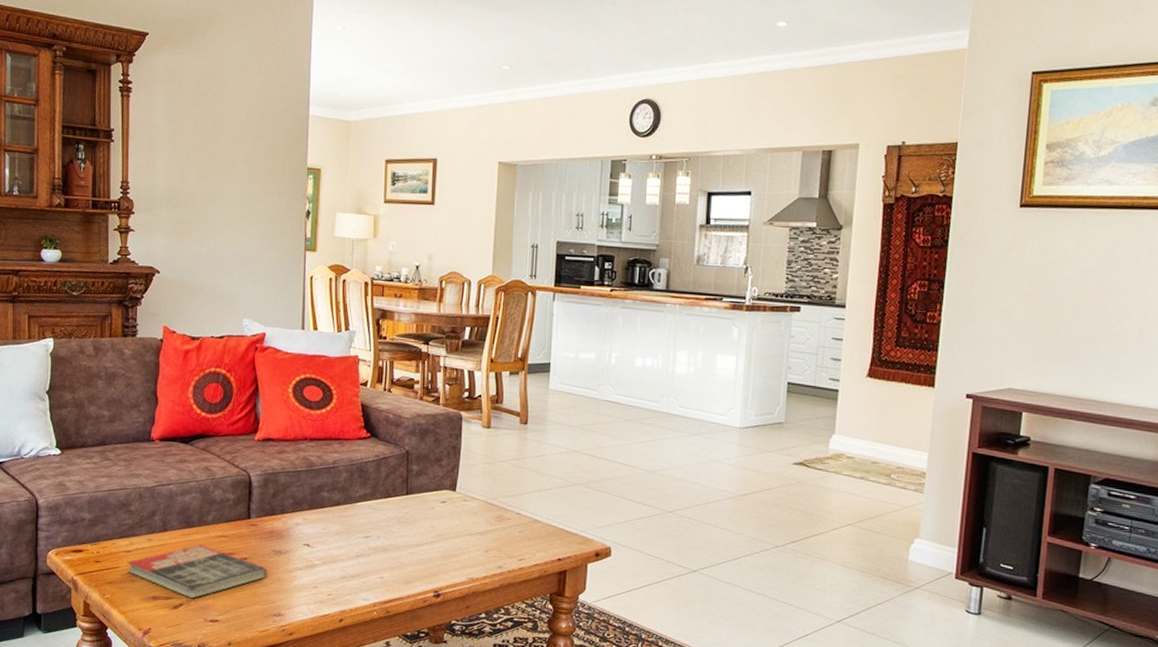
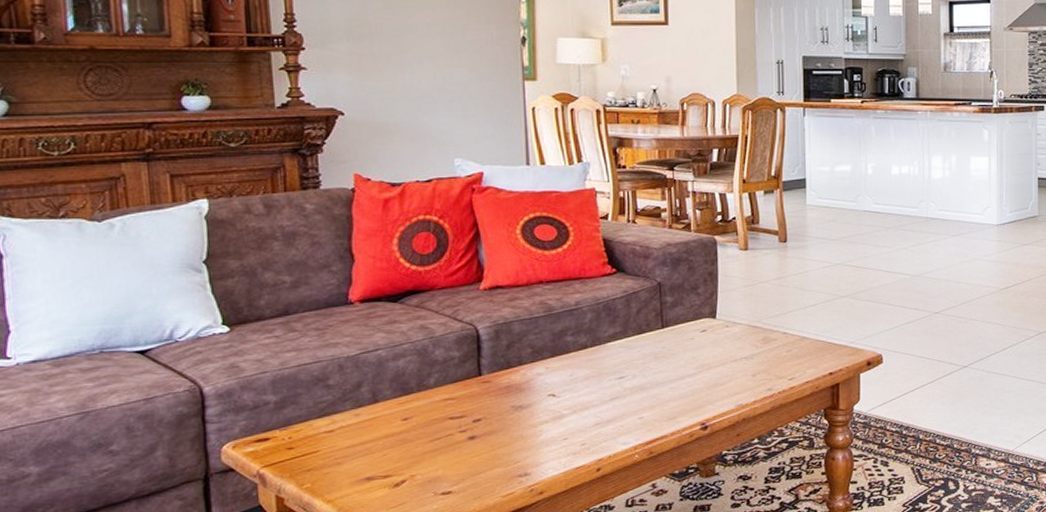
book: present [127,545,267,599] -> none [329,412,507,473]

